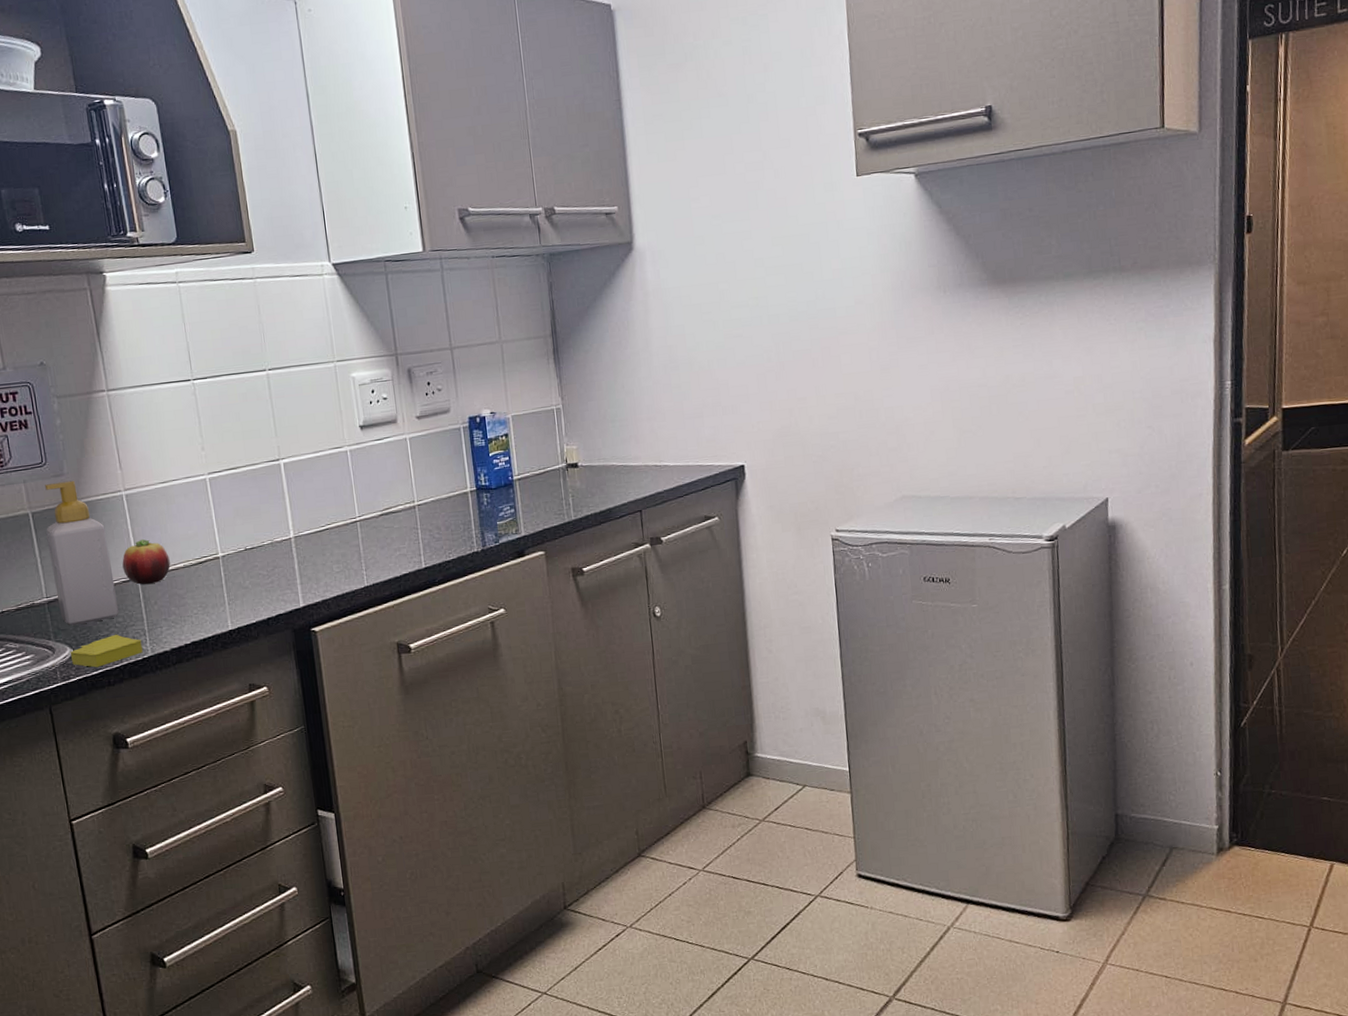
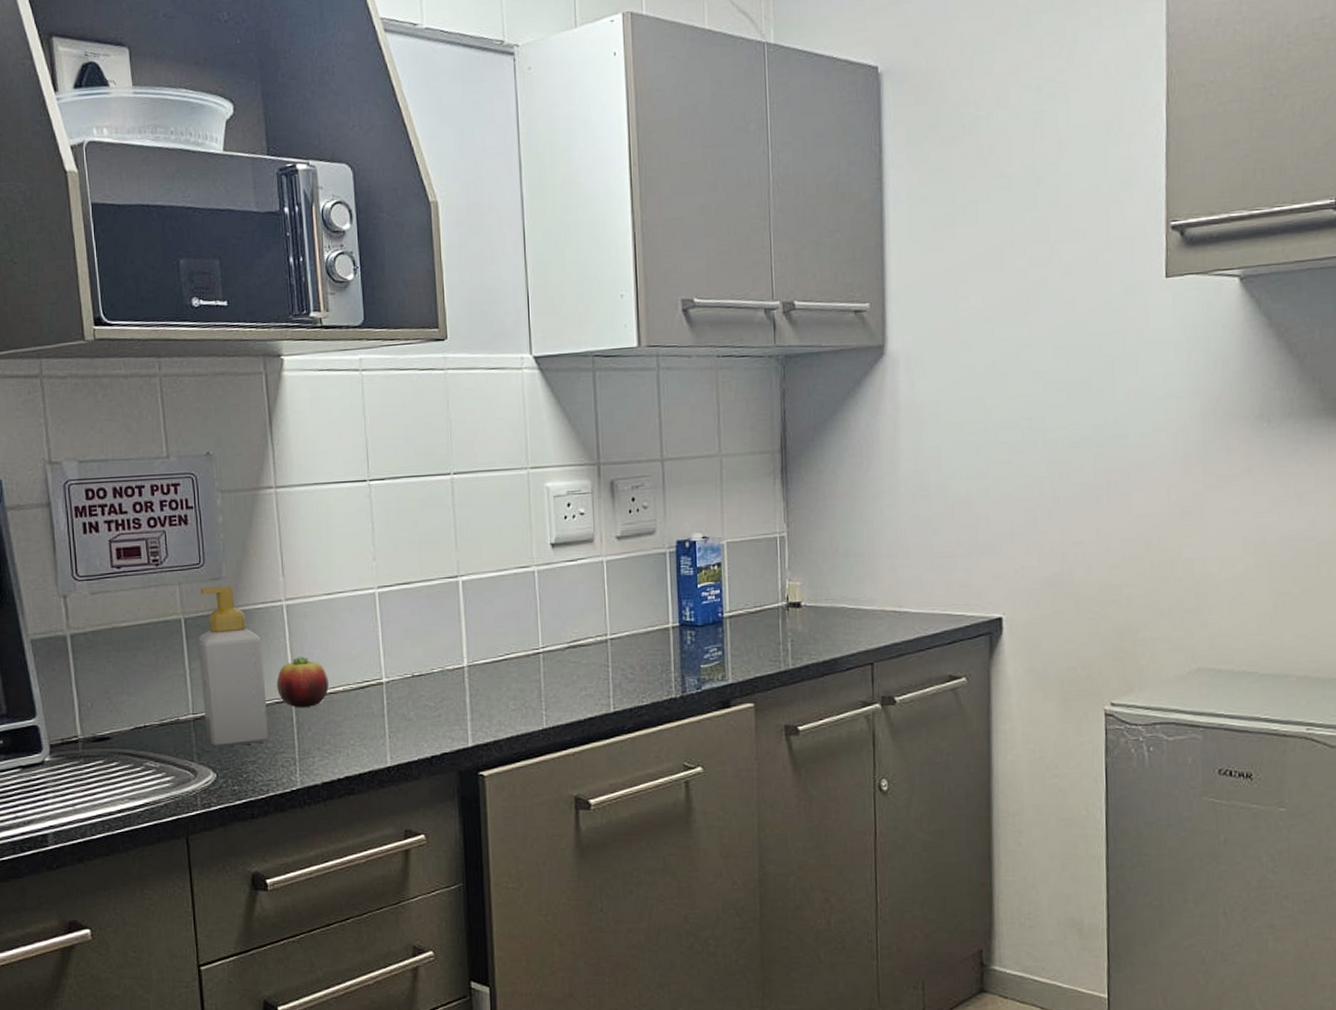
sponge: present [53,634,143,670] -> none [194,761,291,799]

